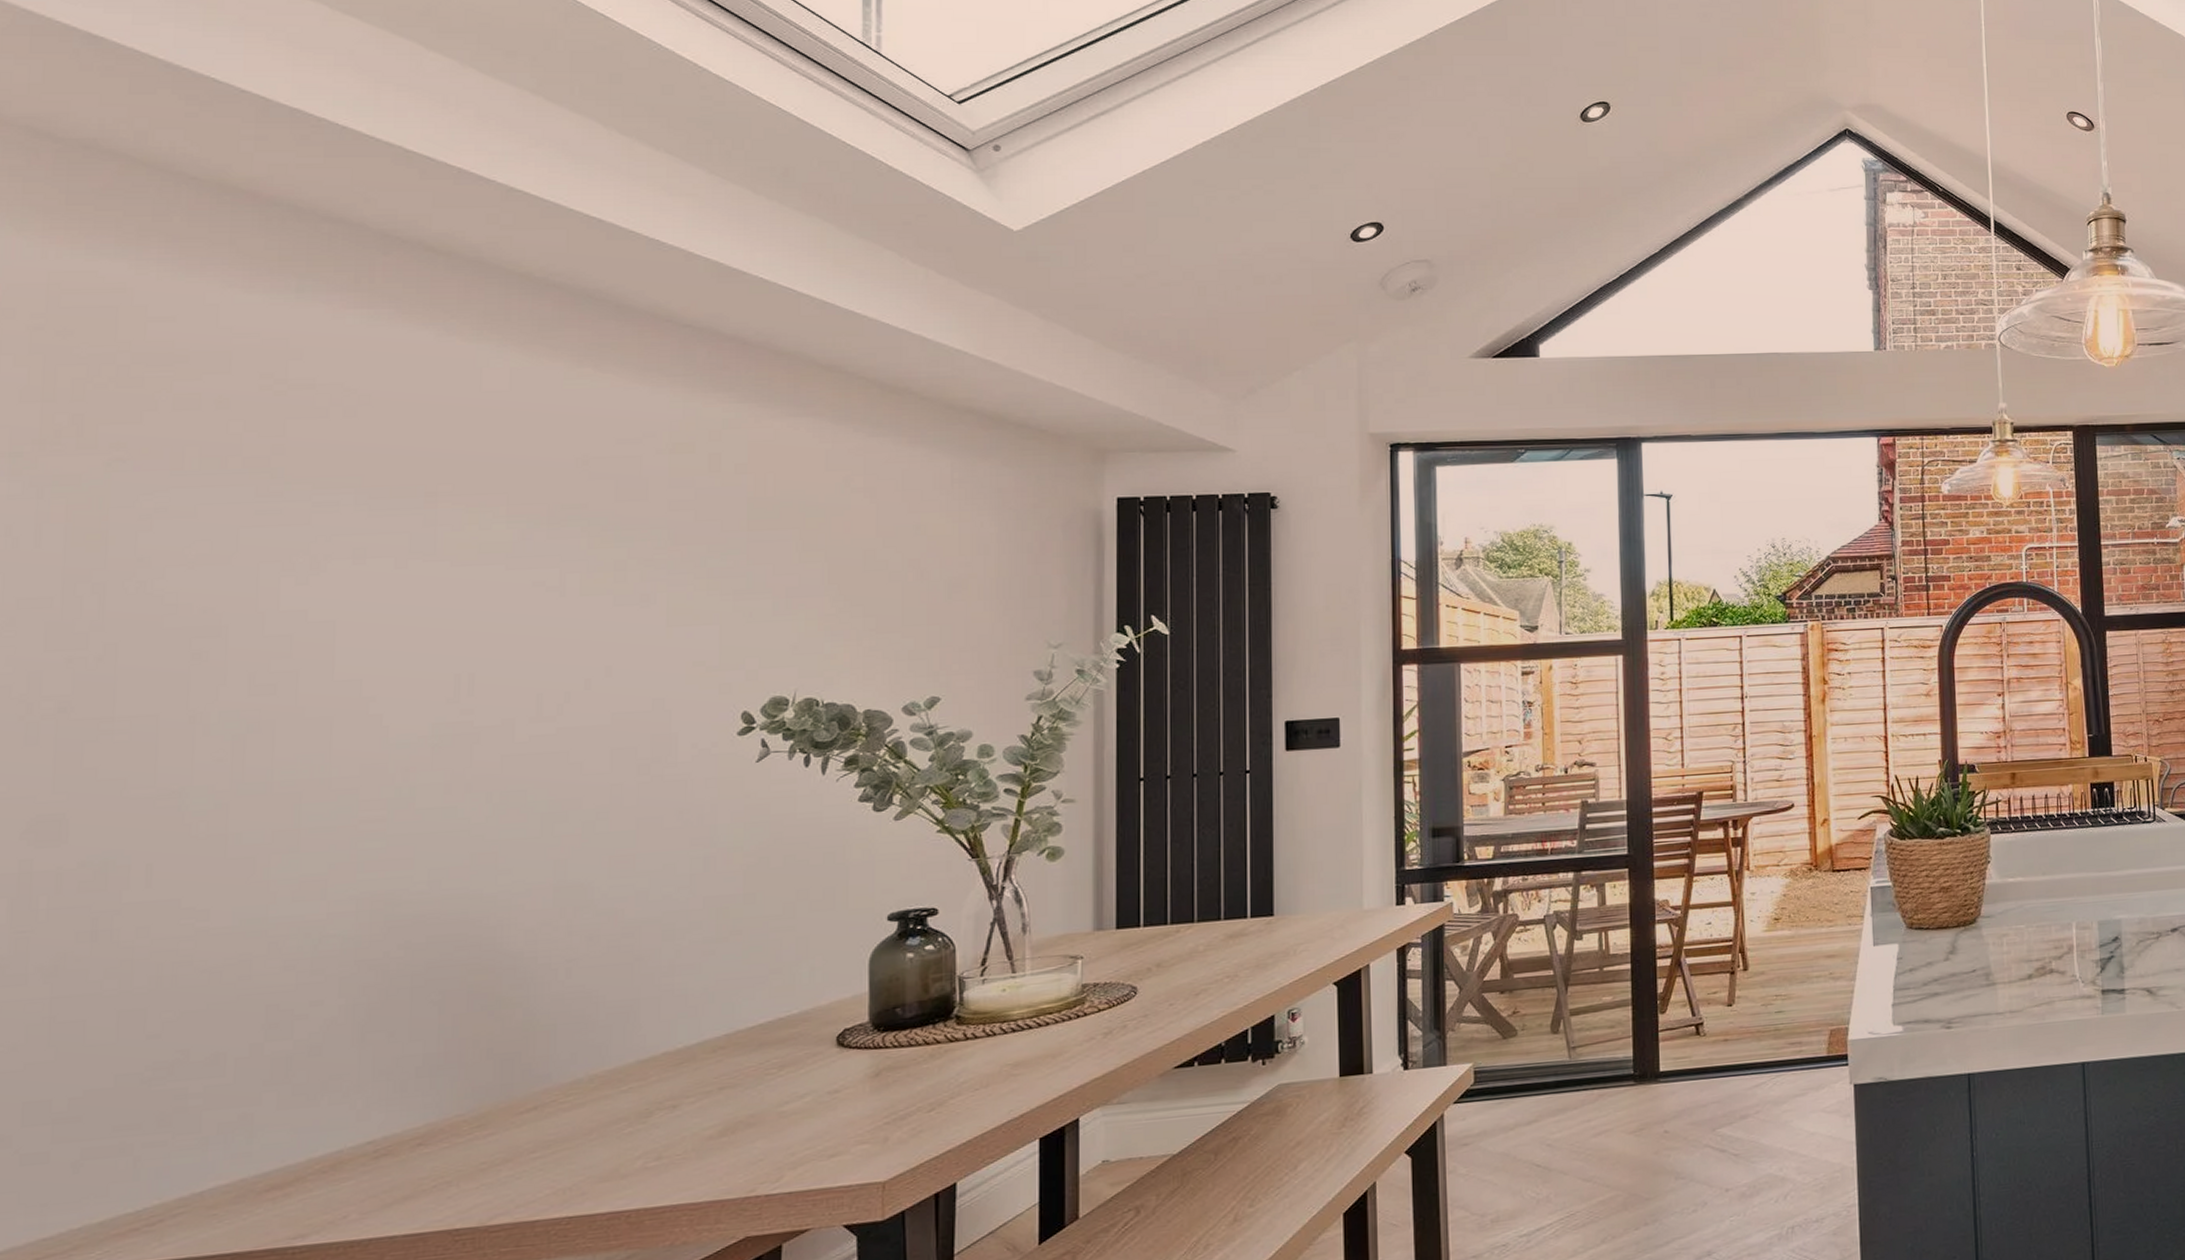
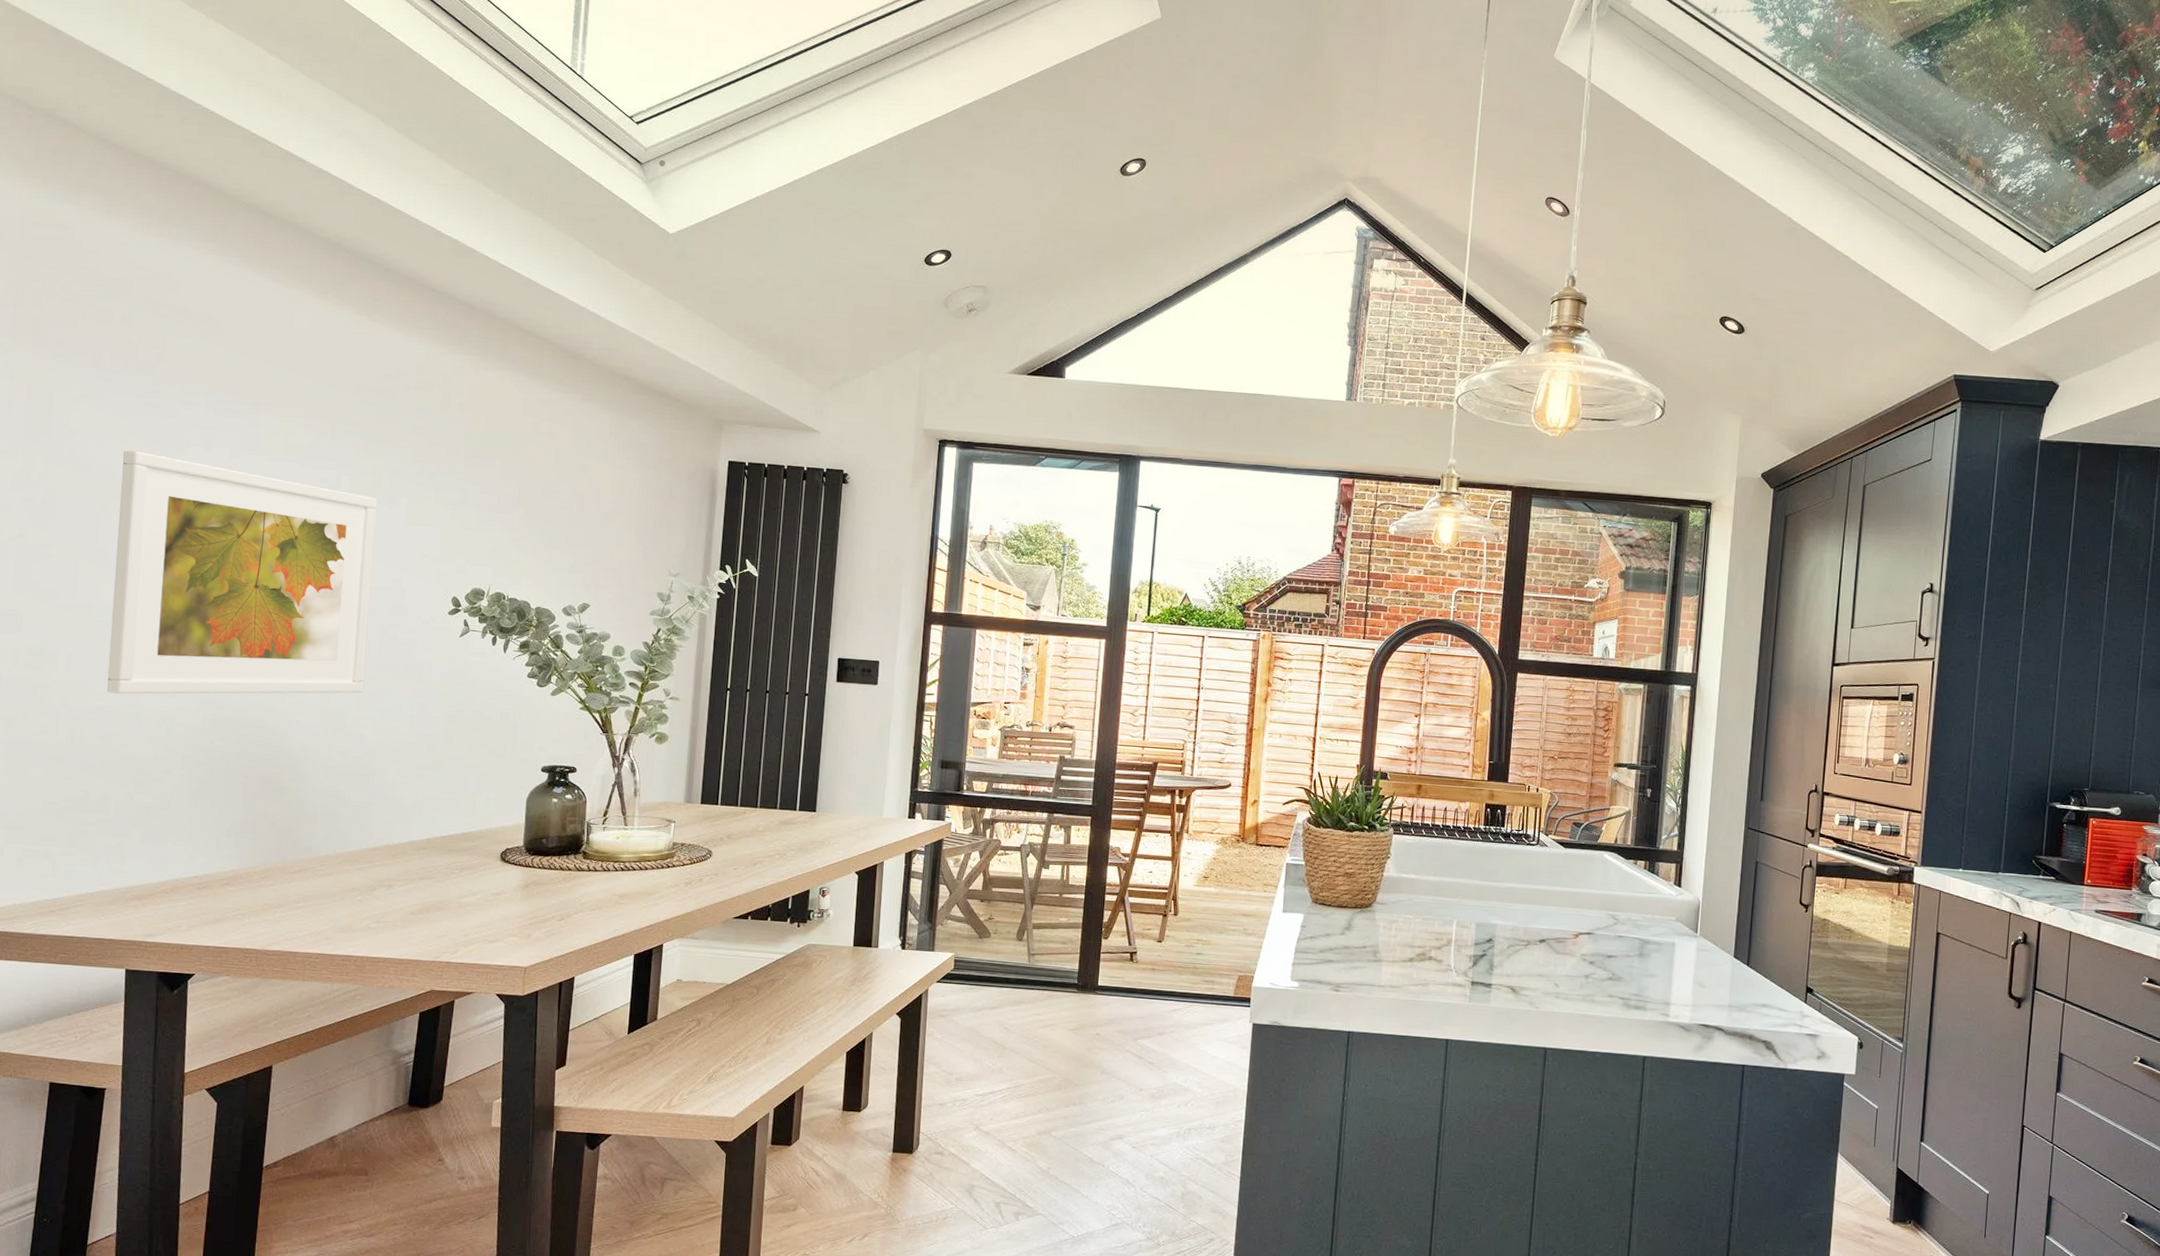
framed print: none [212,574,623,908] -> present [106,450,378,694]

